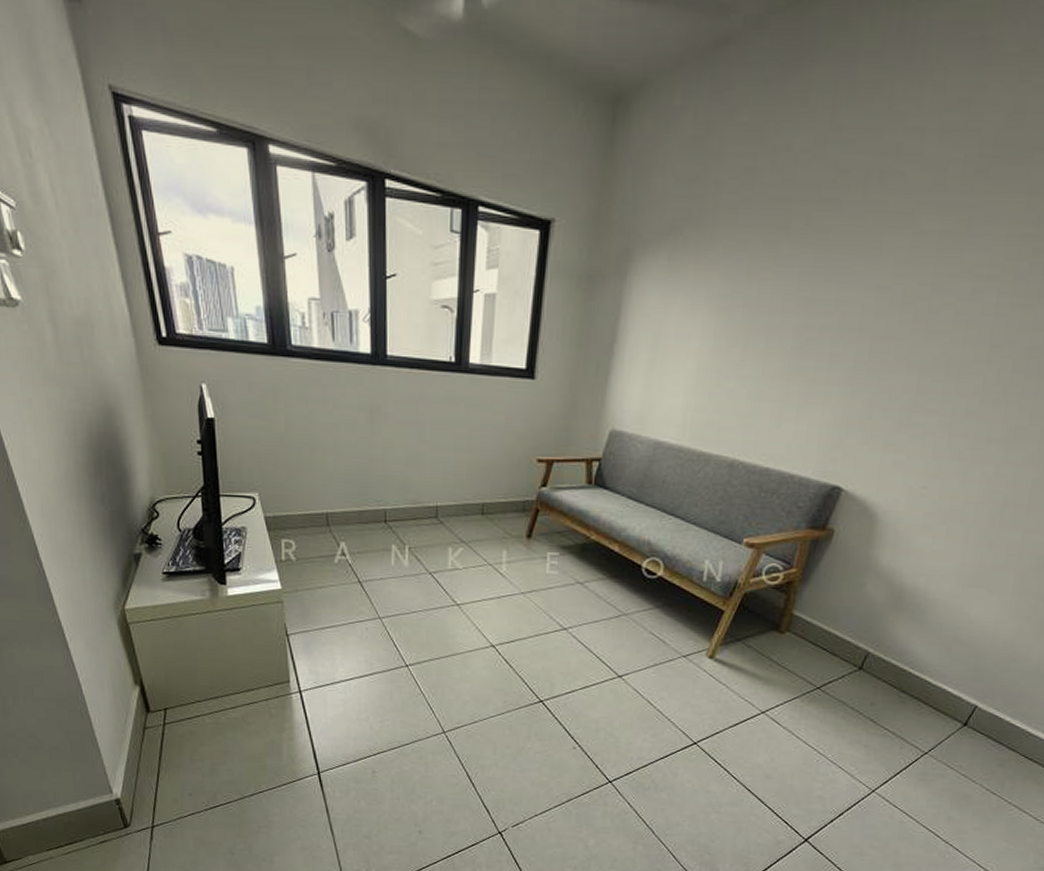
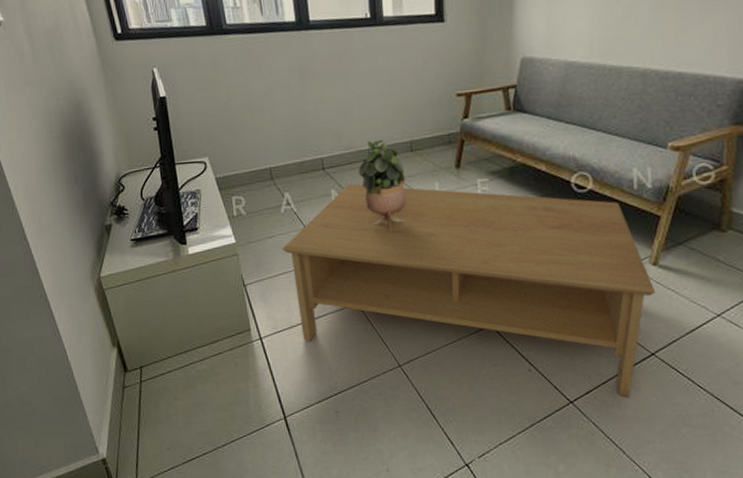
coffee table: none [332,541,708,782] -> present [282,184,656,398]
potted plant: none [424,497,473,596] -> present [359,139,407,232]

